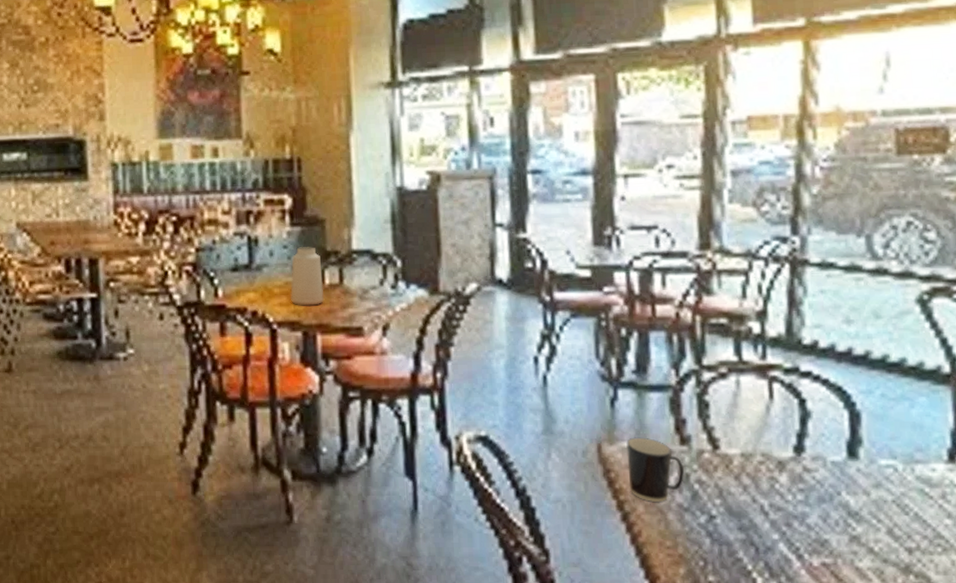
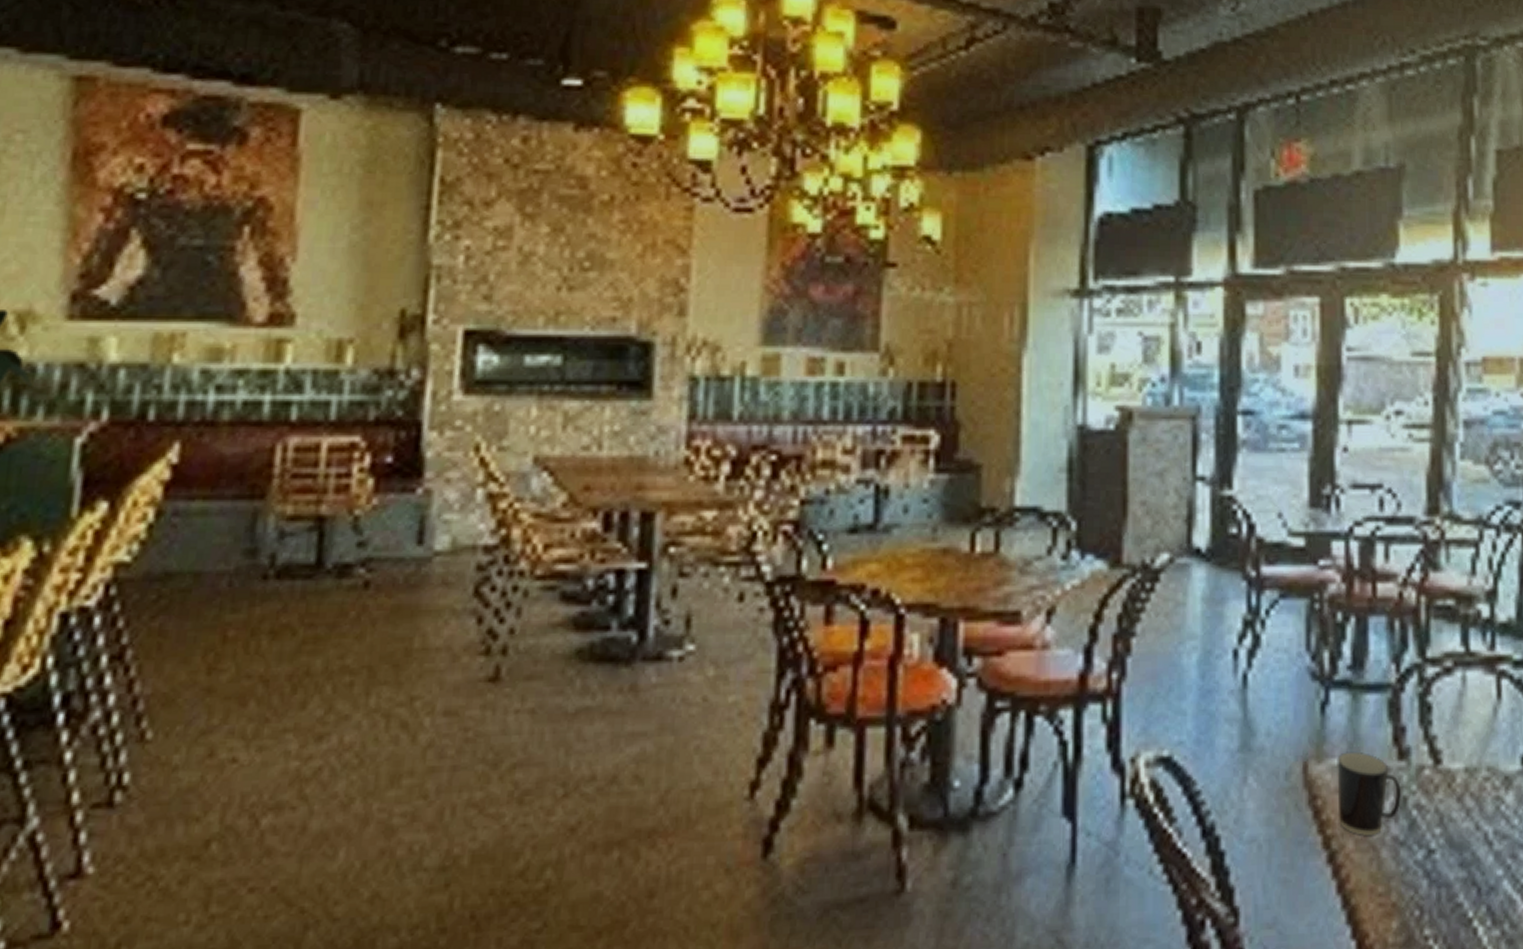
vase: present [290,247,324,306] -> none [927,501,973,582]

